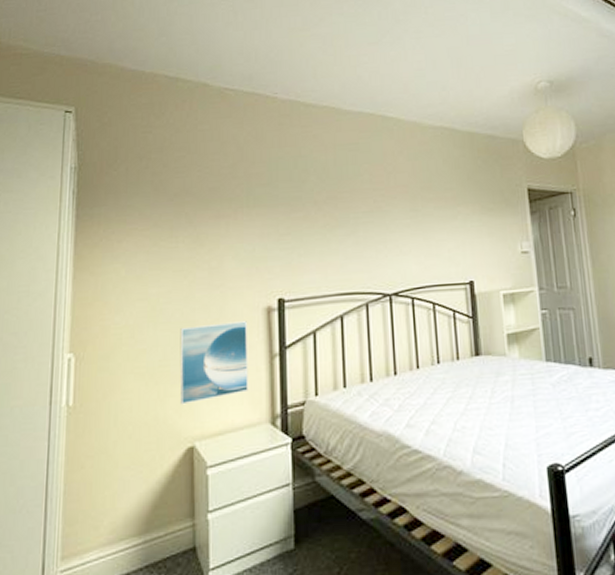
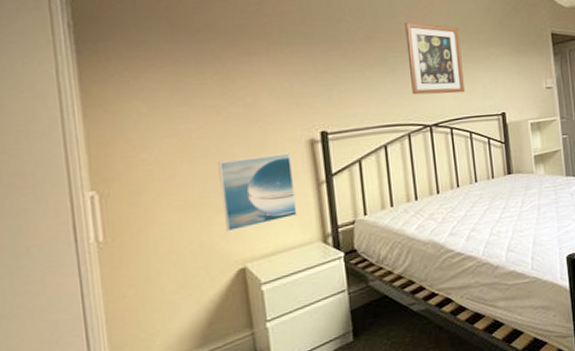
wall art: none [368,181,428,260] -> present [405,23,465,95]

